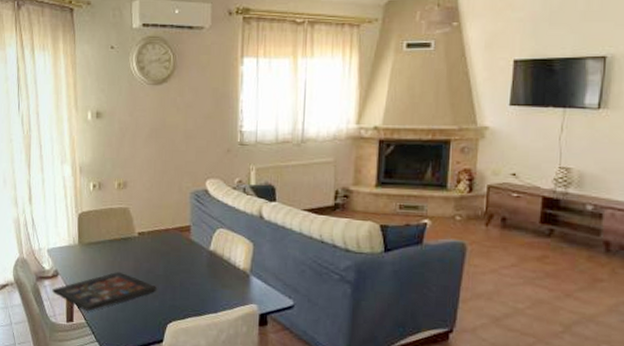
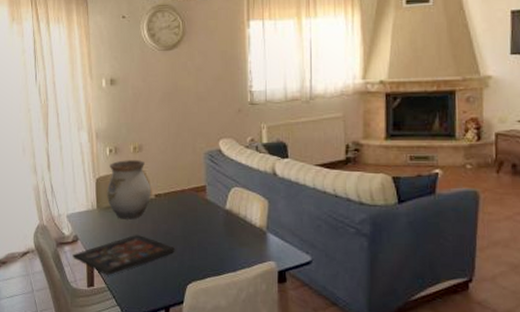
vase: none [88,196,134,257] -> present [106,160,150,220]

